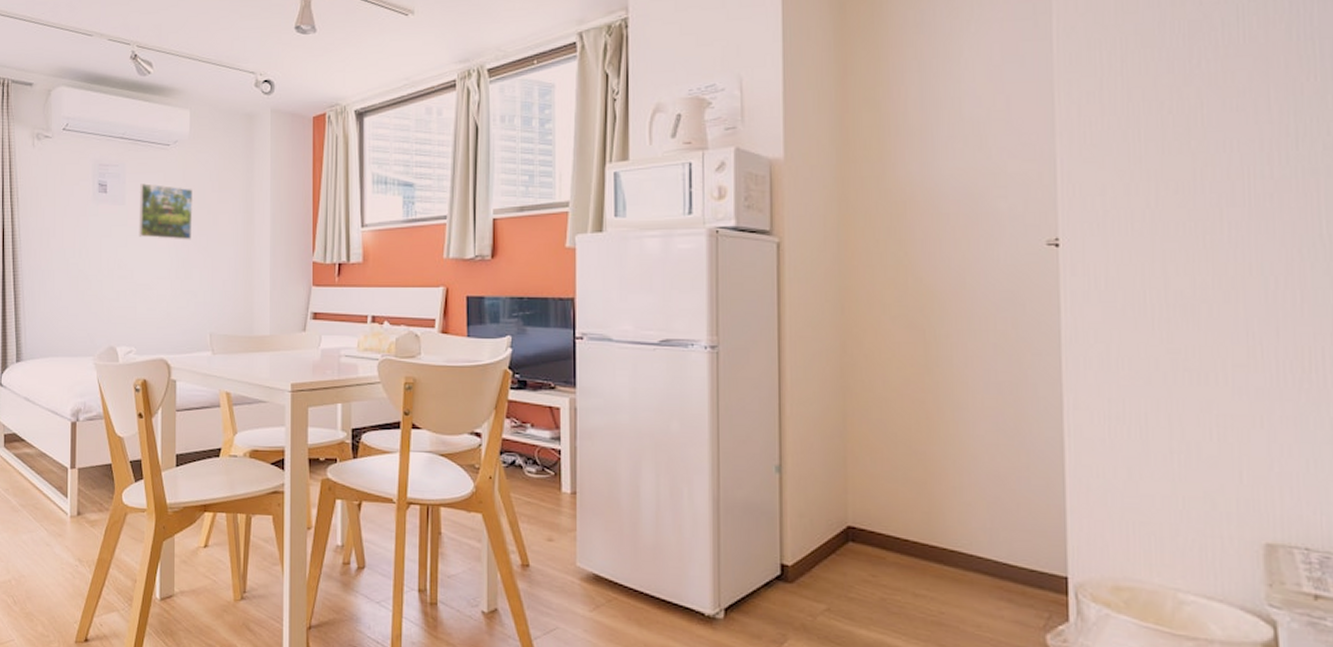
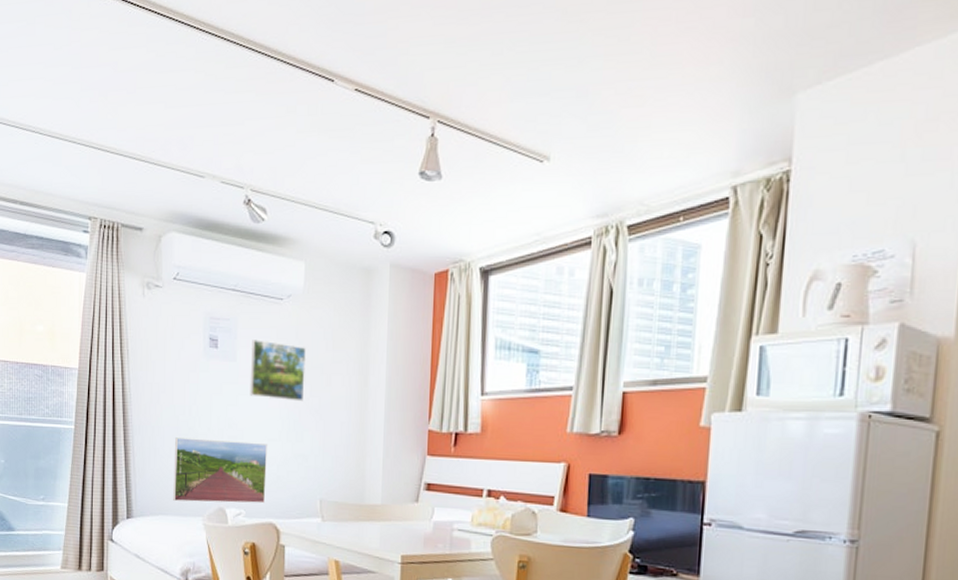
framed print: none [63,280,157,342] -> present [173,437,267,504]

